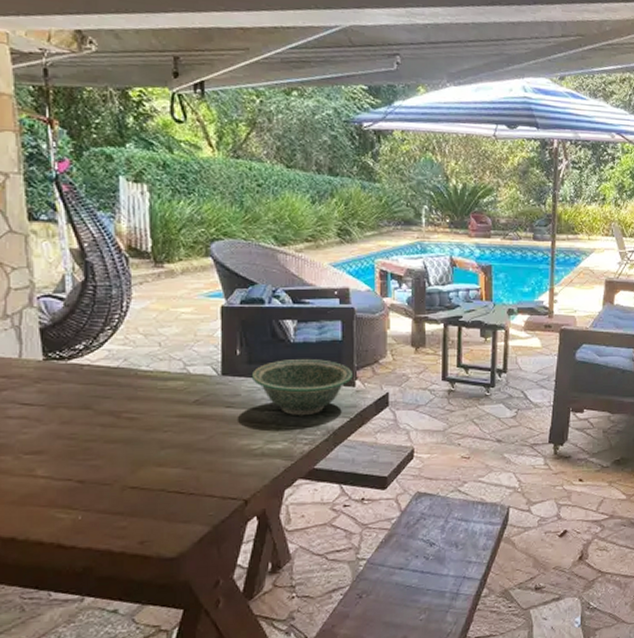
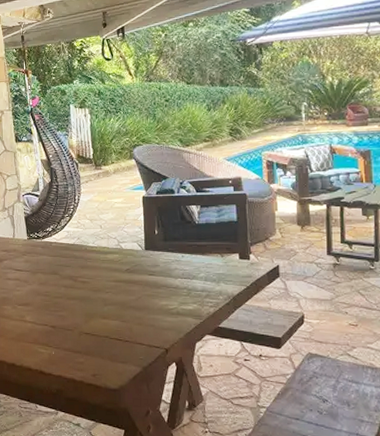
bowl: present [251,359,352,416] -> none [166,237,247,284]

